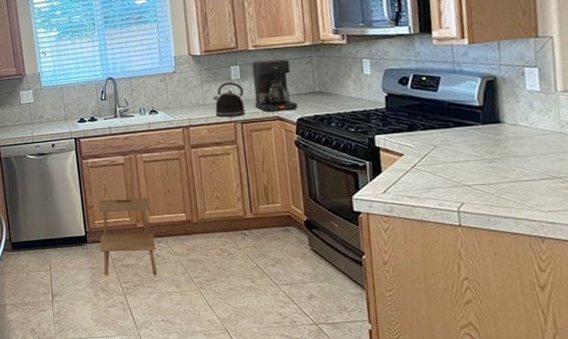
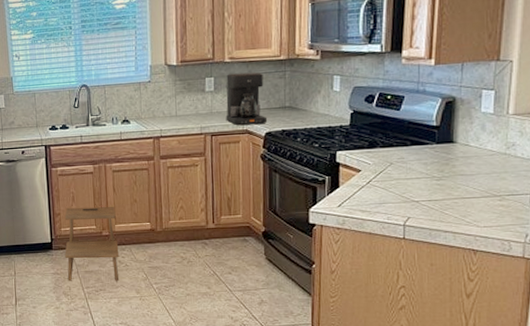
kettle: present [212,82,247,118] -> none [184,94,218,130]

